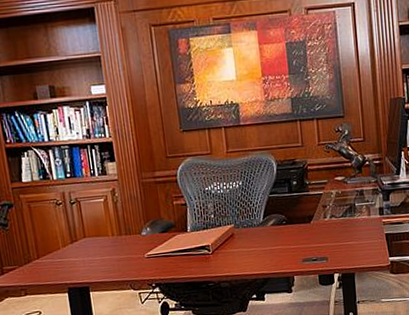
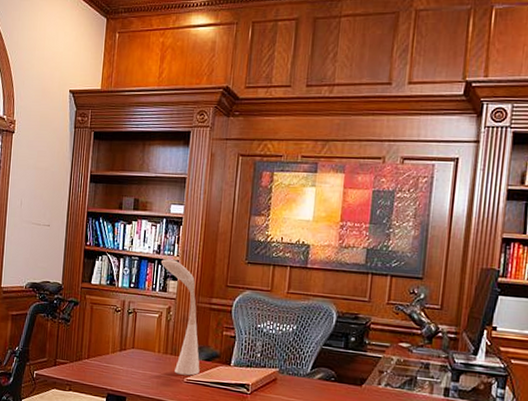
desk lamp: none [93,141,159,252] -> present [160,259,200,376]

